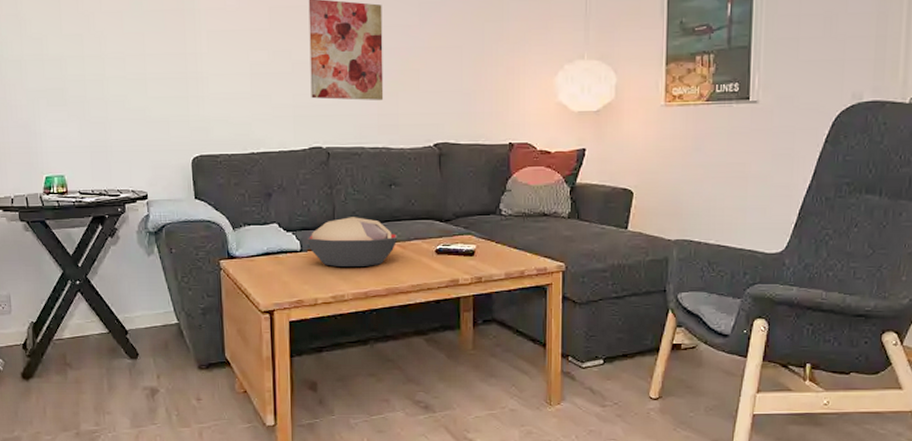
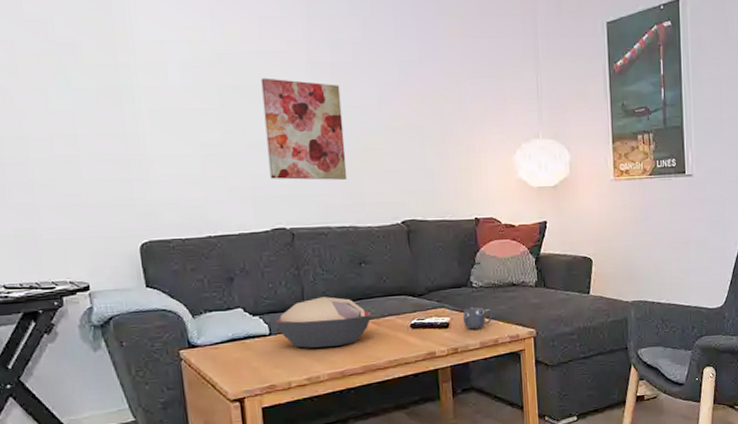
mug: none [489,237,519,259] -> present [462,307,492,330]

